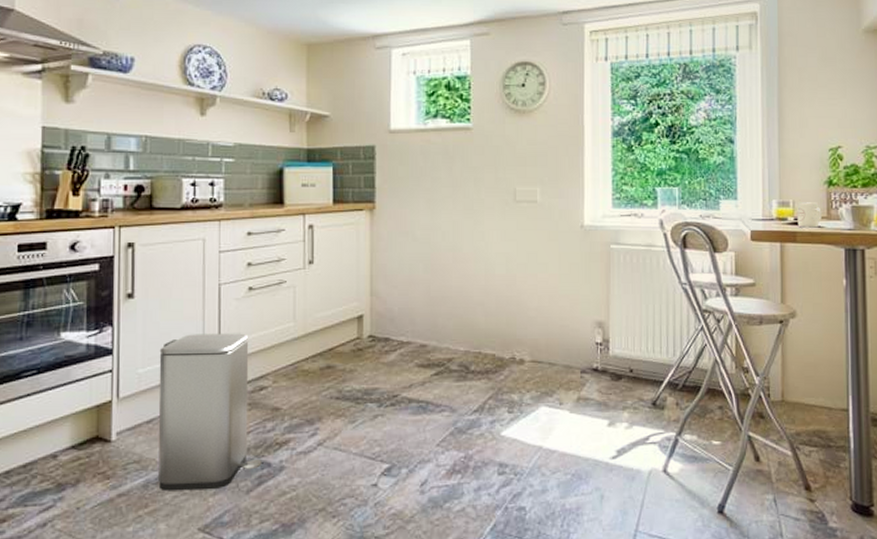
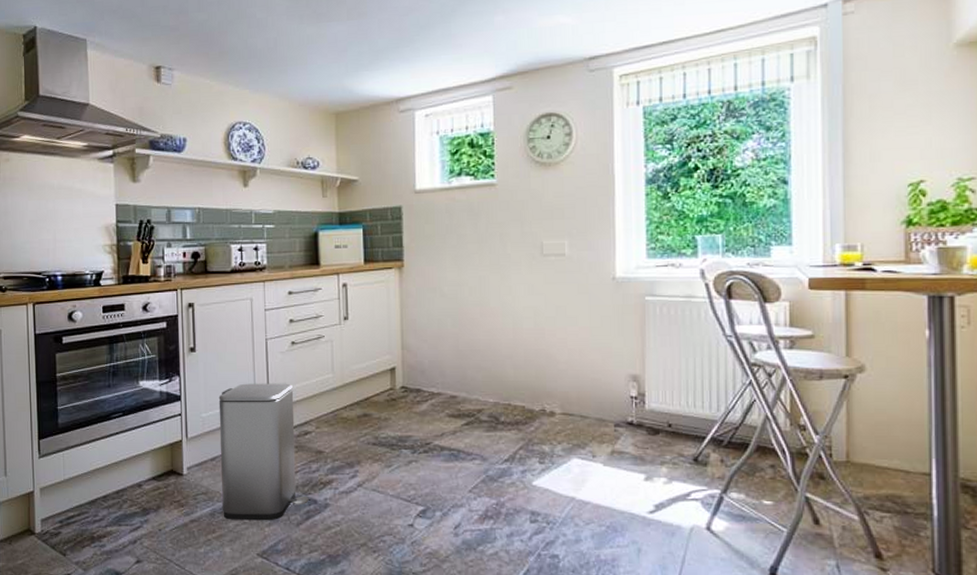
mug: present [797,202,822,228] -> none [867,245,898,274]

